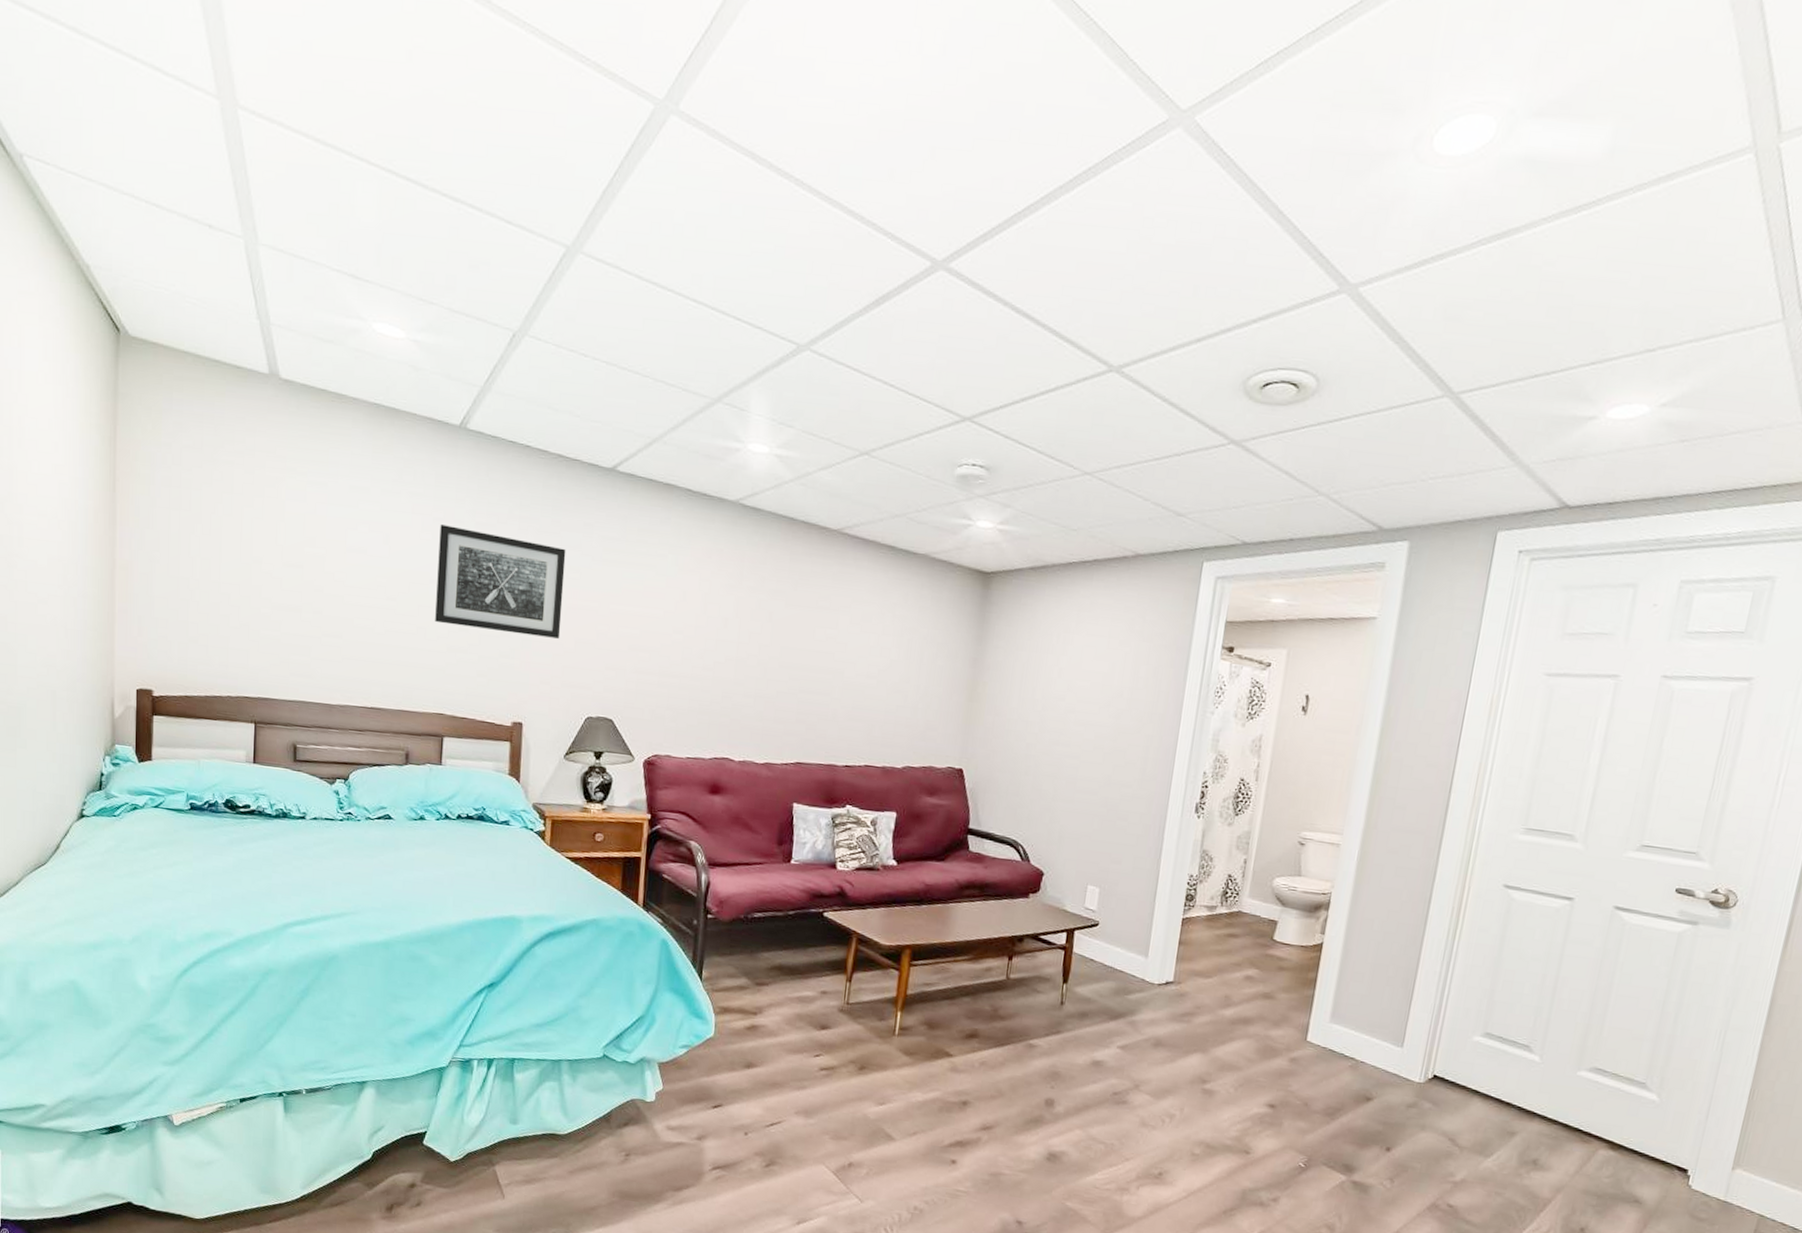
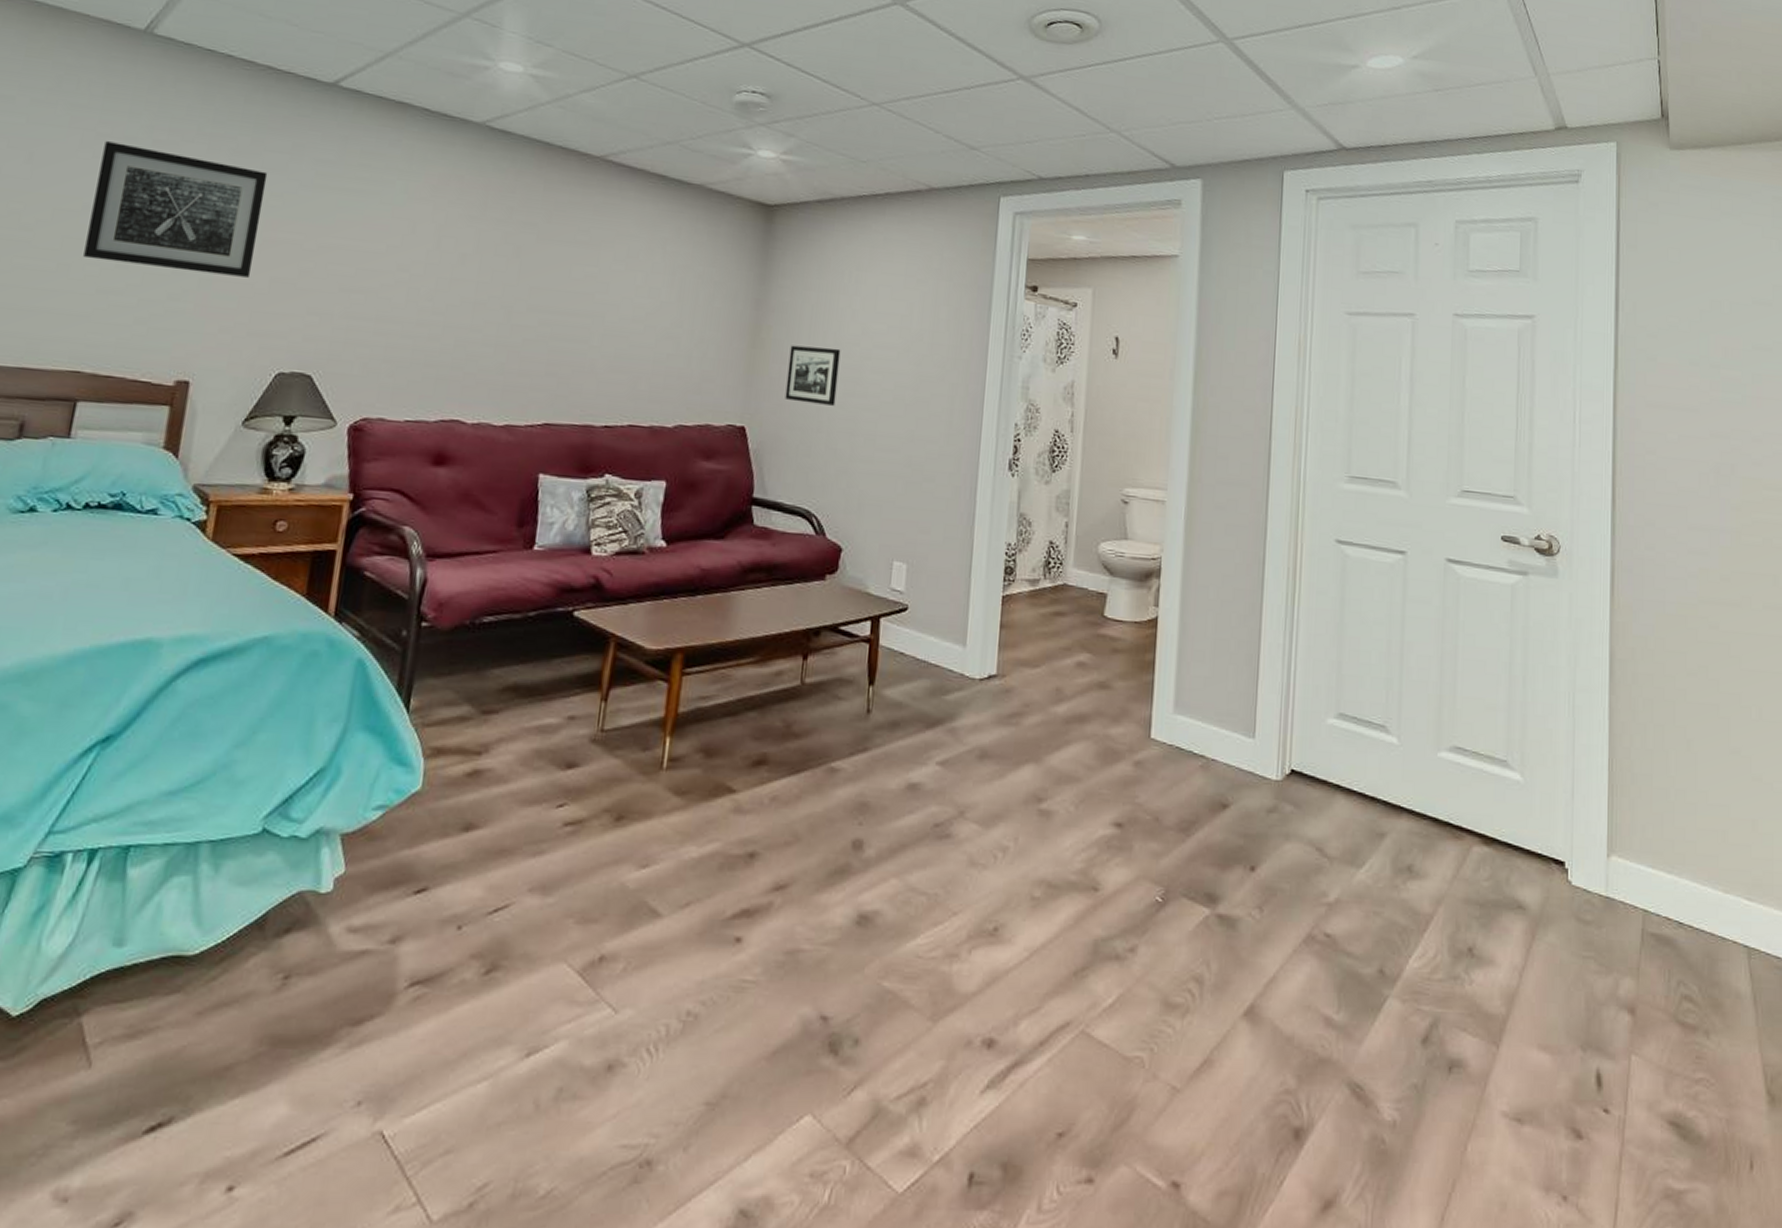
picture frame: none [997,699,1048,753] -> present [785,345,841,406]

